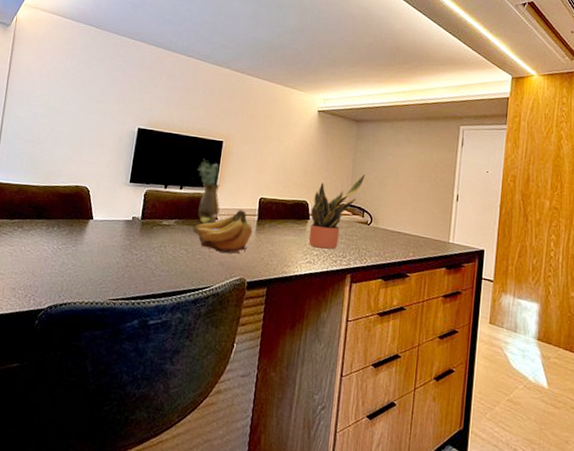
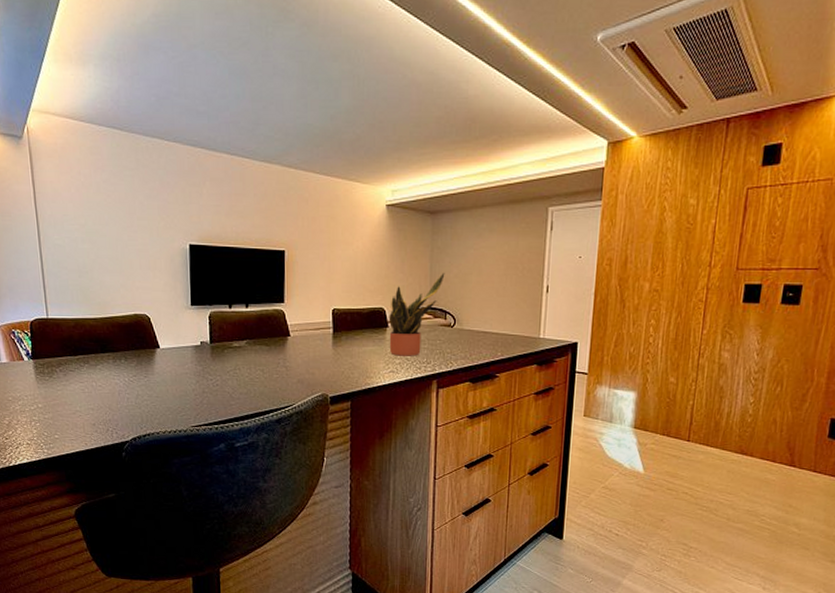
fruit: present [192,210,253,254] -> none [265,324,329,370]
vase: present [197,158,220,224] -> none [261,272,291,342]

